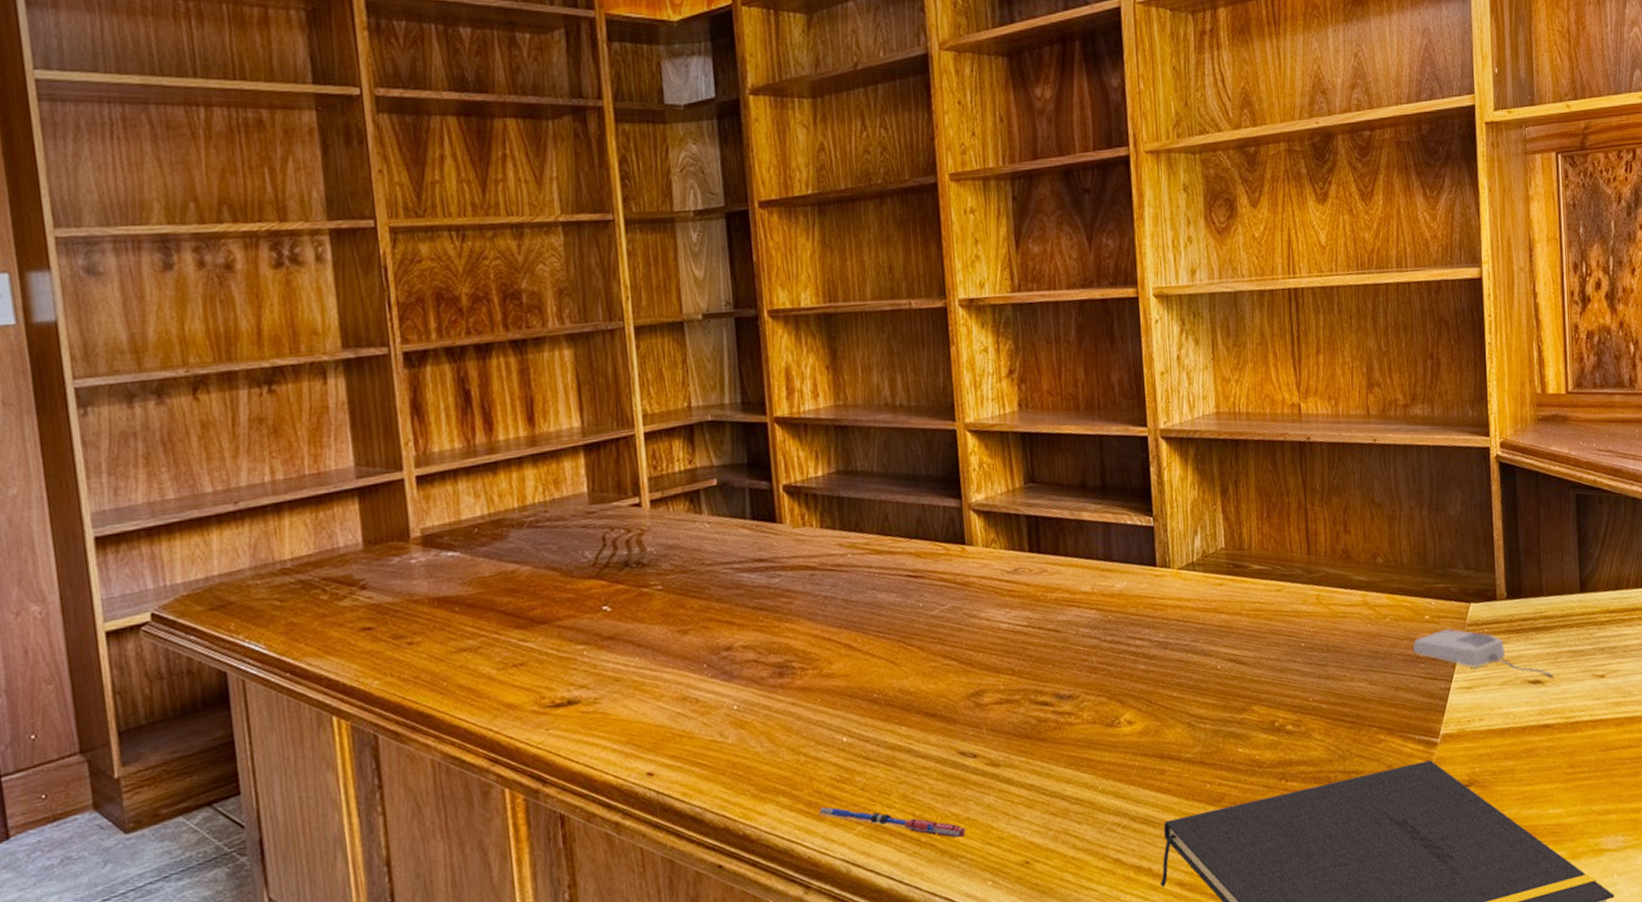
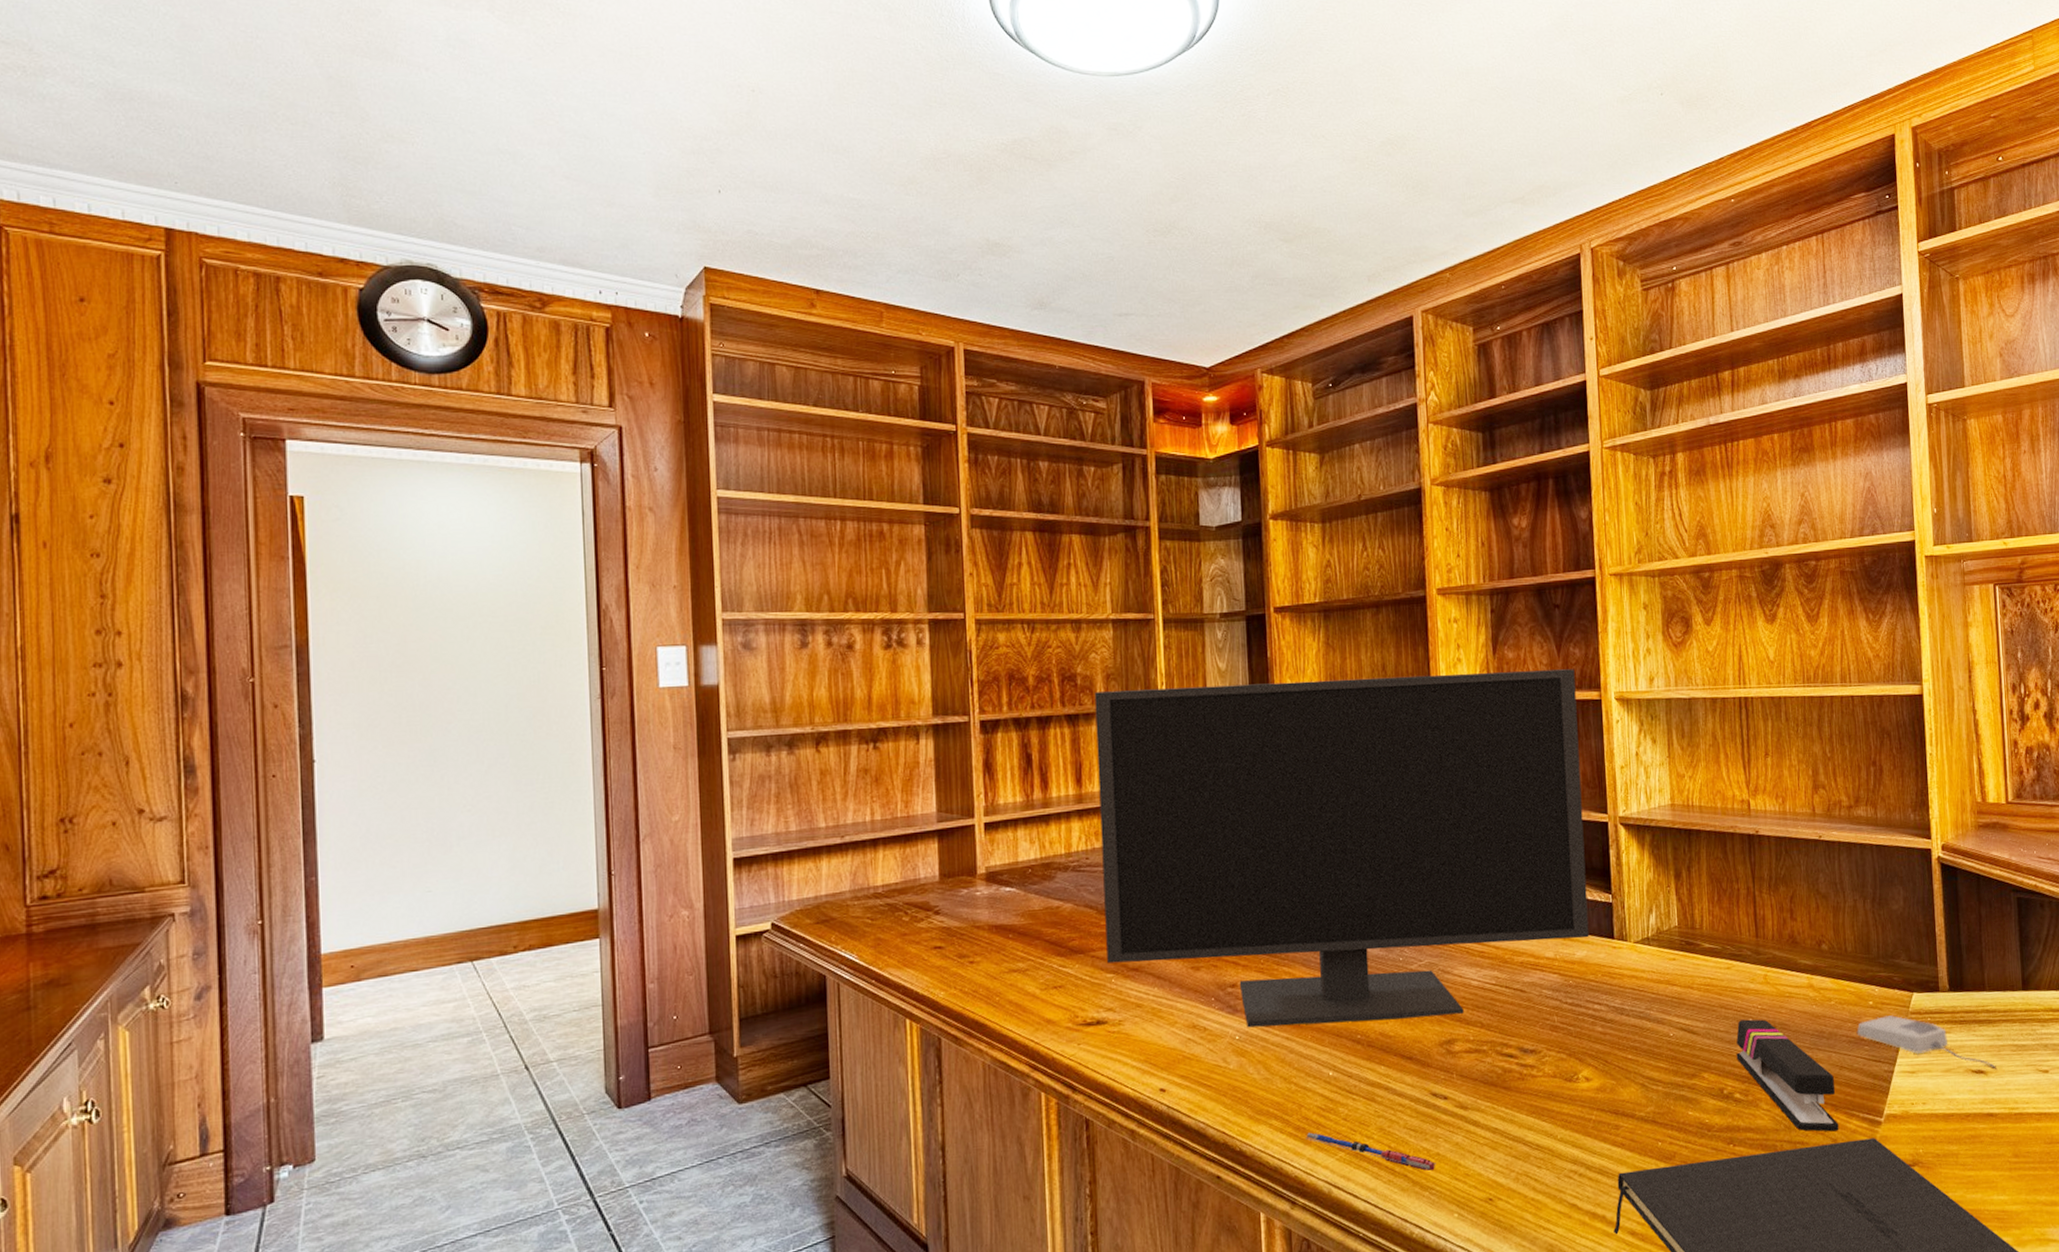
monitor: none [544,263,1129,696] -> present [1094,669,1589,1028]
stapler: none [1288,643,1395,759] -> present [1736,1019,1839,1132]

